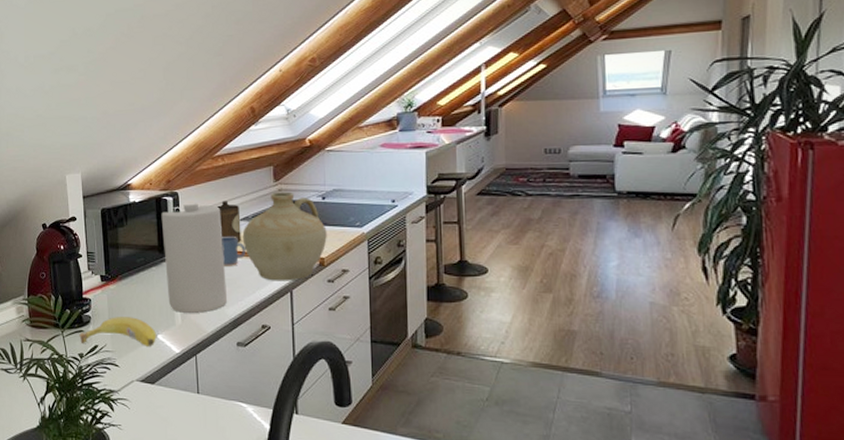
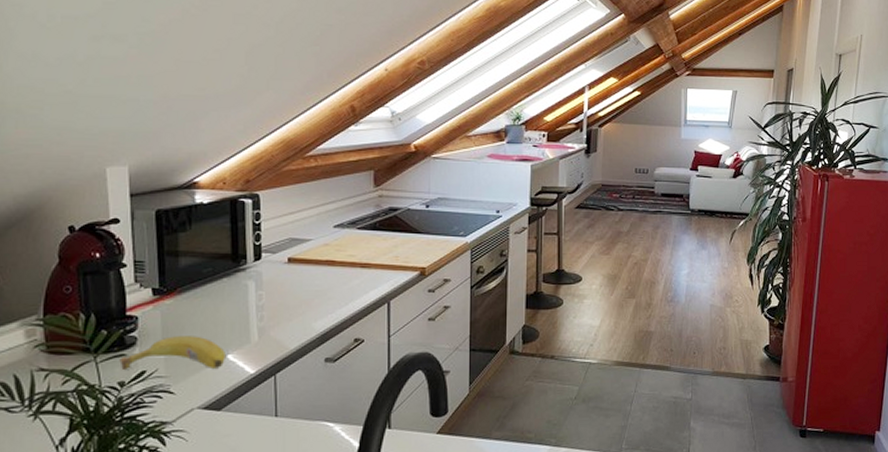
paper towel holder: present [161,203,227,313] -> none [236,207,315,329]
canister: present [216,201,241,242] -> none [306,206,335,251]
mug: present [222,235,247,266] -> none [311,243,340,277]
ceramic jug: present [242,191,327,281] -> none [336,198,429,292]

